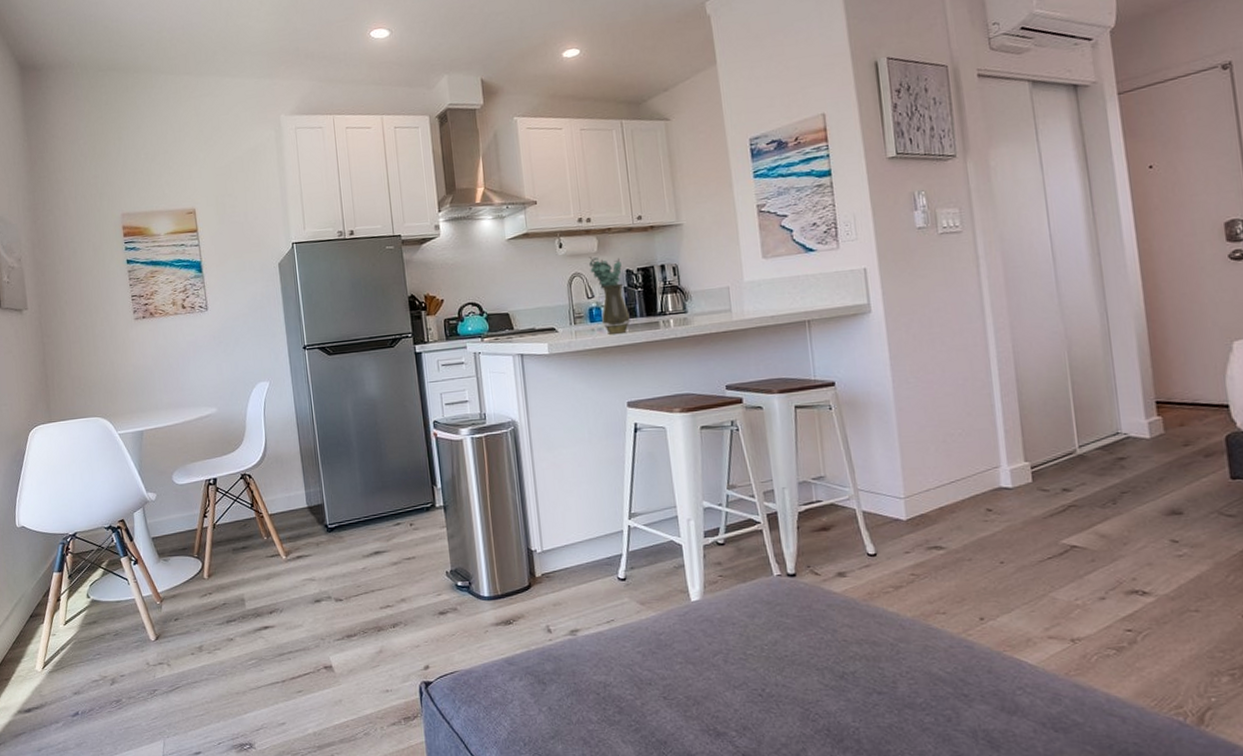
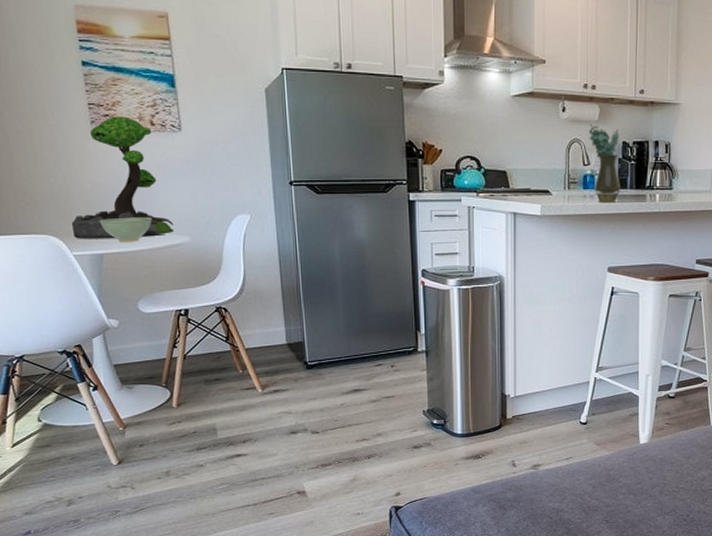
plant: none [117,303,203,419] -> present [71,116,174,239]
bowl: none [140,392,184,419] -> present [99,217,152,243]

